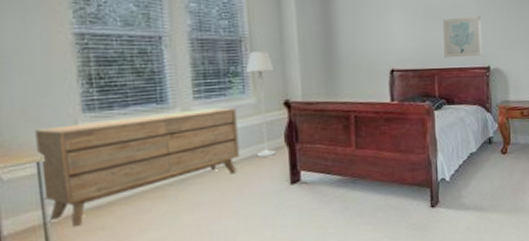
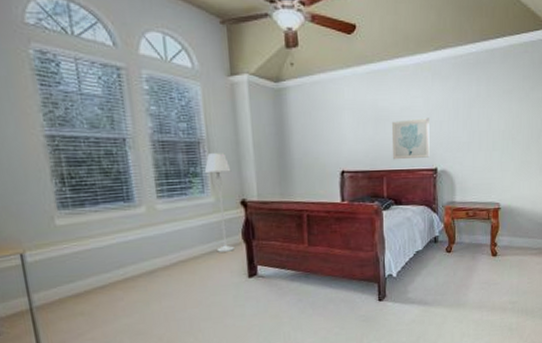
dresser: present [35,107,240,228] -> none [17,206,202,313]

